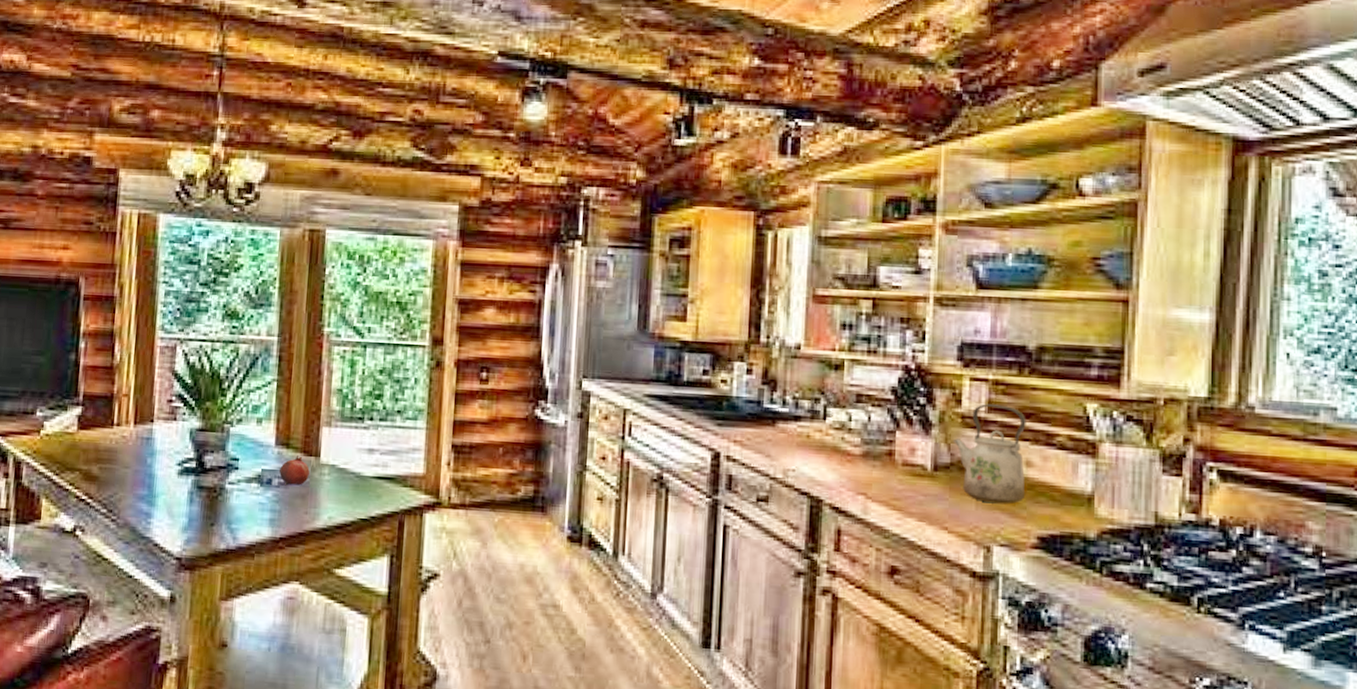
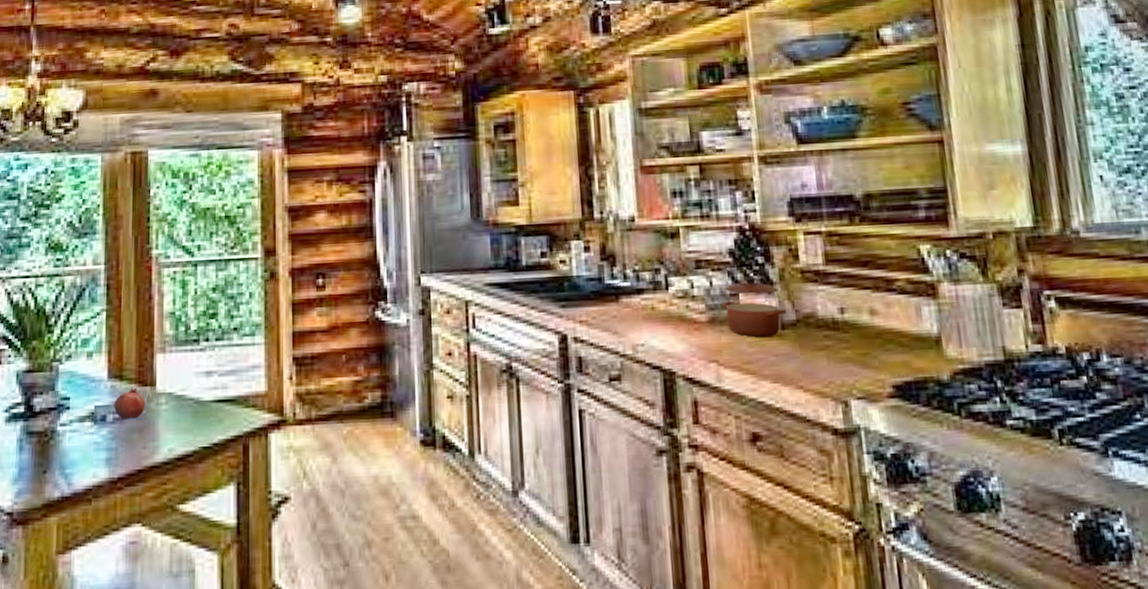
saucepan: none [877,415,942,477] -> present [721,276,787,338]
kettle: present [952,403,1026,505] -> none [795,255,874,357]

